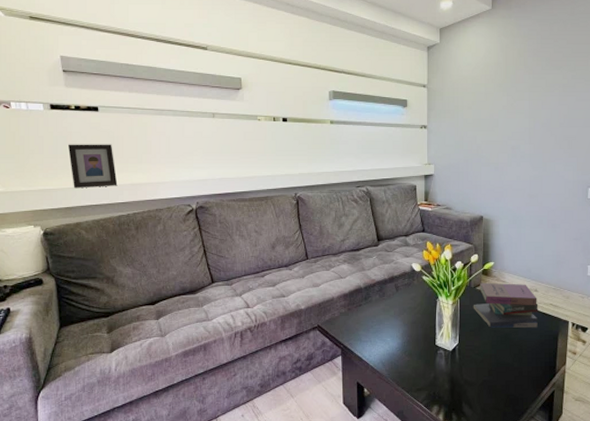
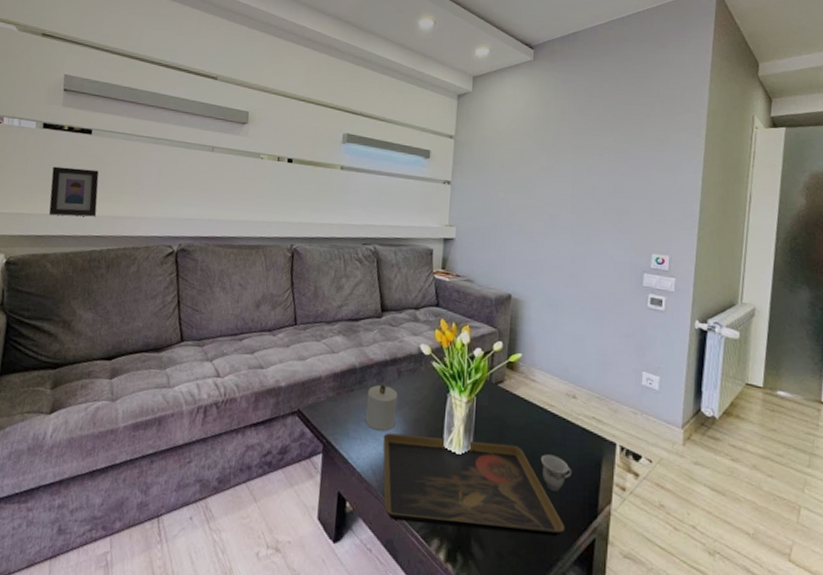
candle: none [372,298,397,333] -> present [365,384,398,431]
decorative tray: none [388,331,532,397] -> present [383,433,565,537]
books: present [473,282,539,328] -> none [492,378,577,448]
teacup: none [512,335,536,361] -> present [540,454,572,491]

